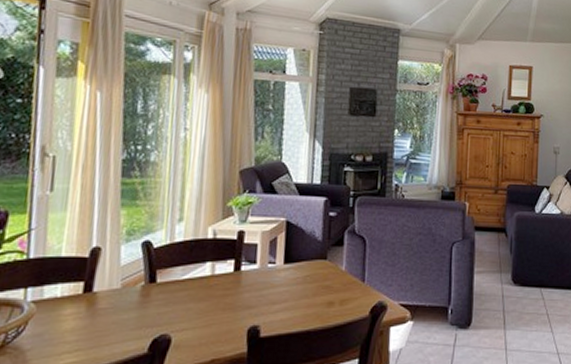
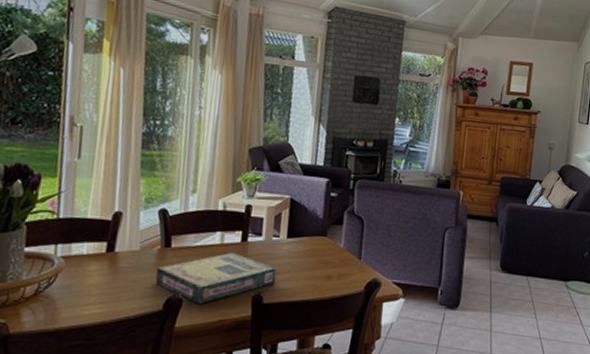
video game box: none [139,283,274,344] -> present [155,252,277,305]

